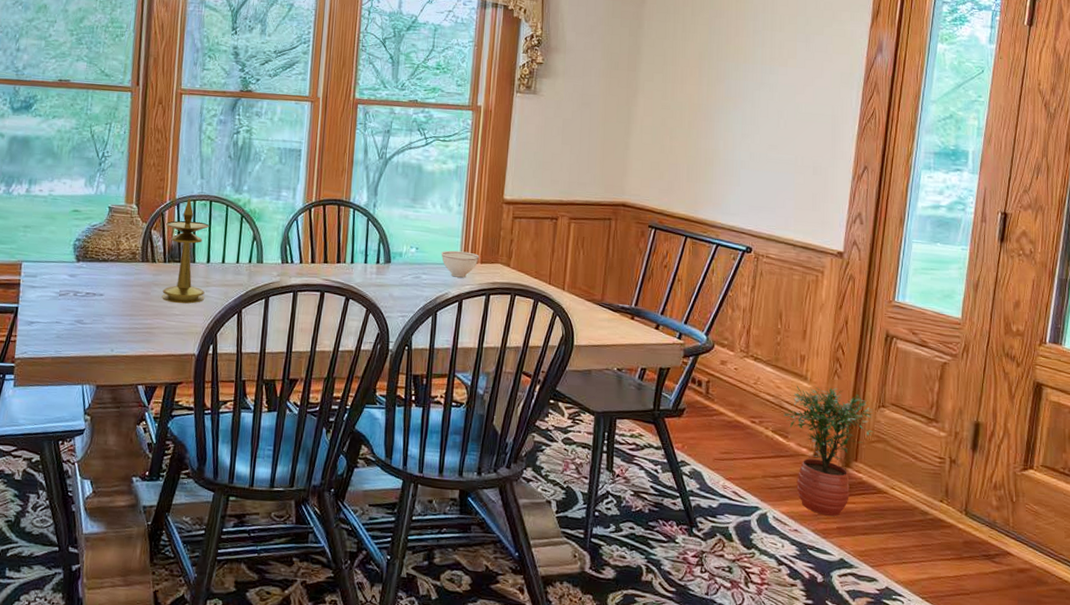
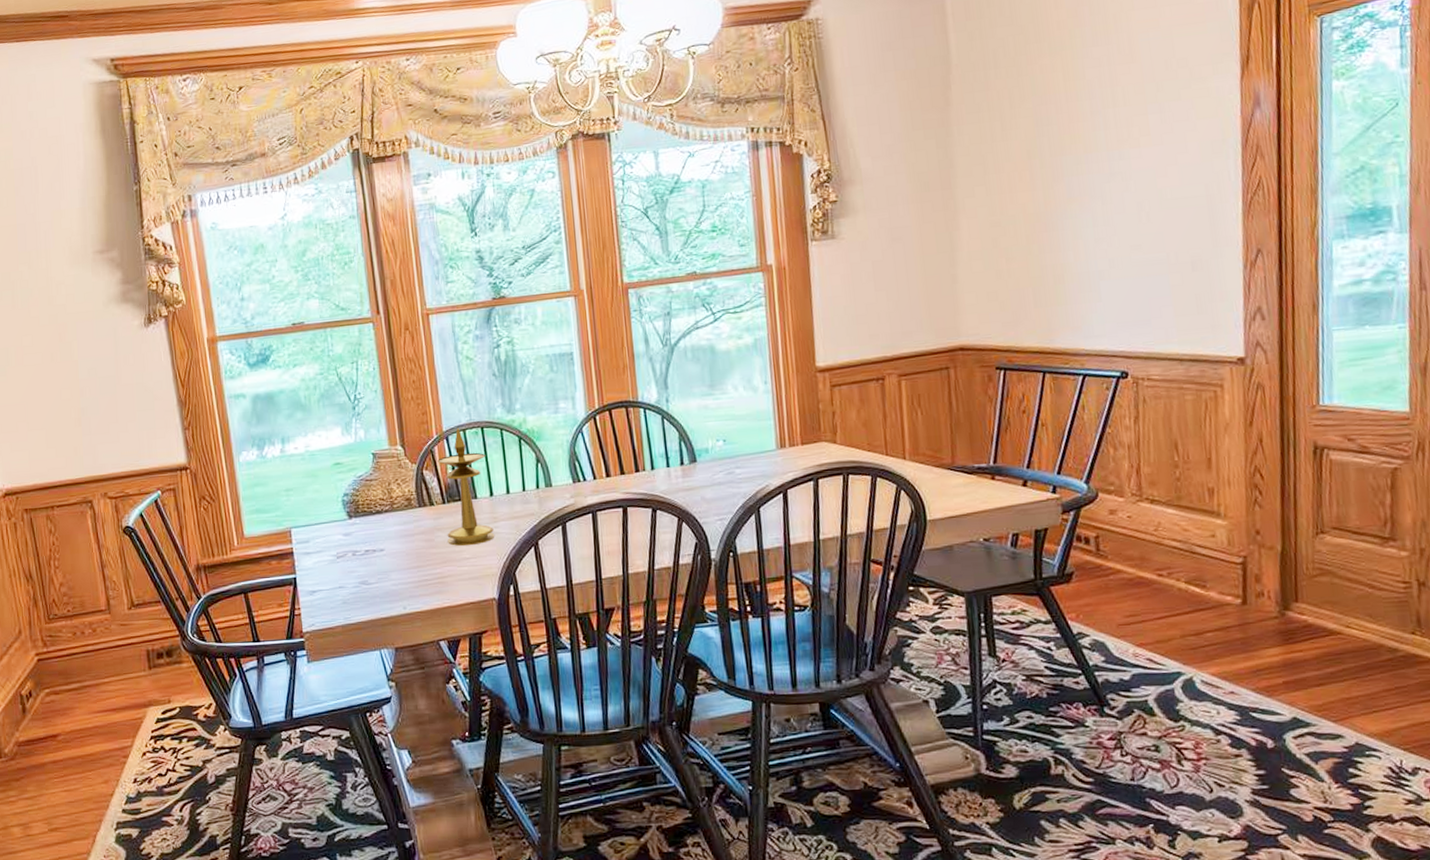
bowl: present [441,250,479,278] -> none [753,434,799,466]
potted plant: present [784,385,874,516] -> none [1196,520,1314,670]

